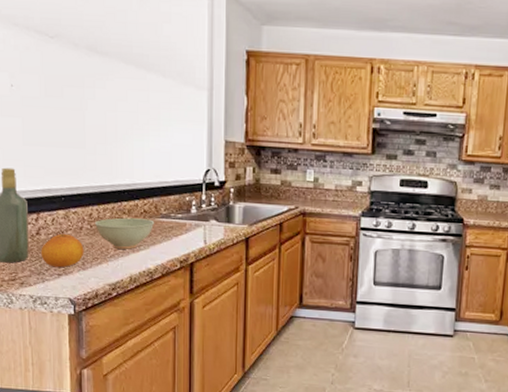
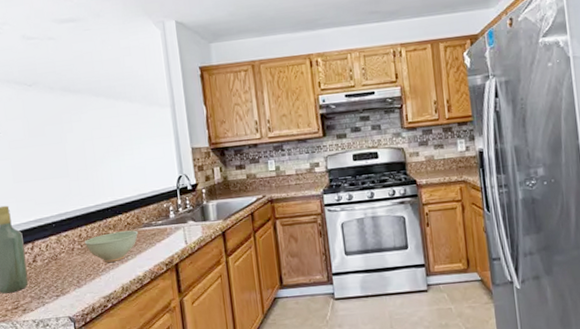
fruit: present [40,233,84,268] -> none [38,256,78,290]

